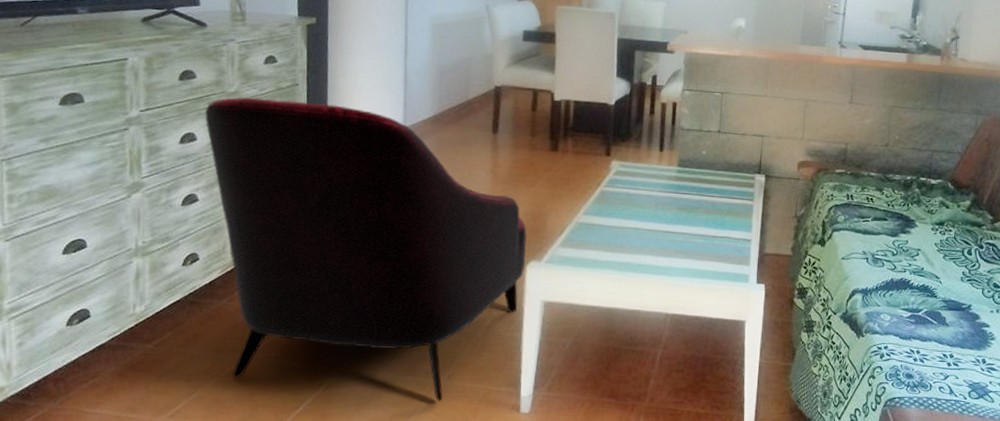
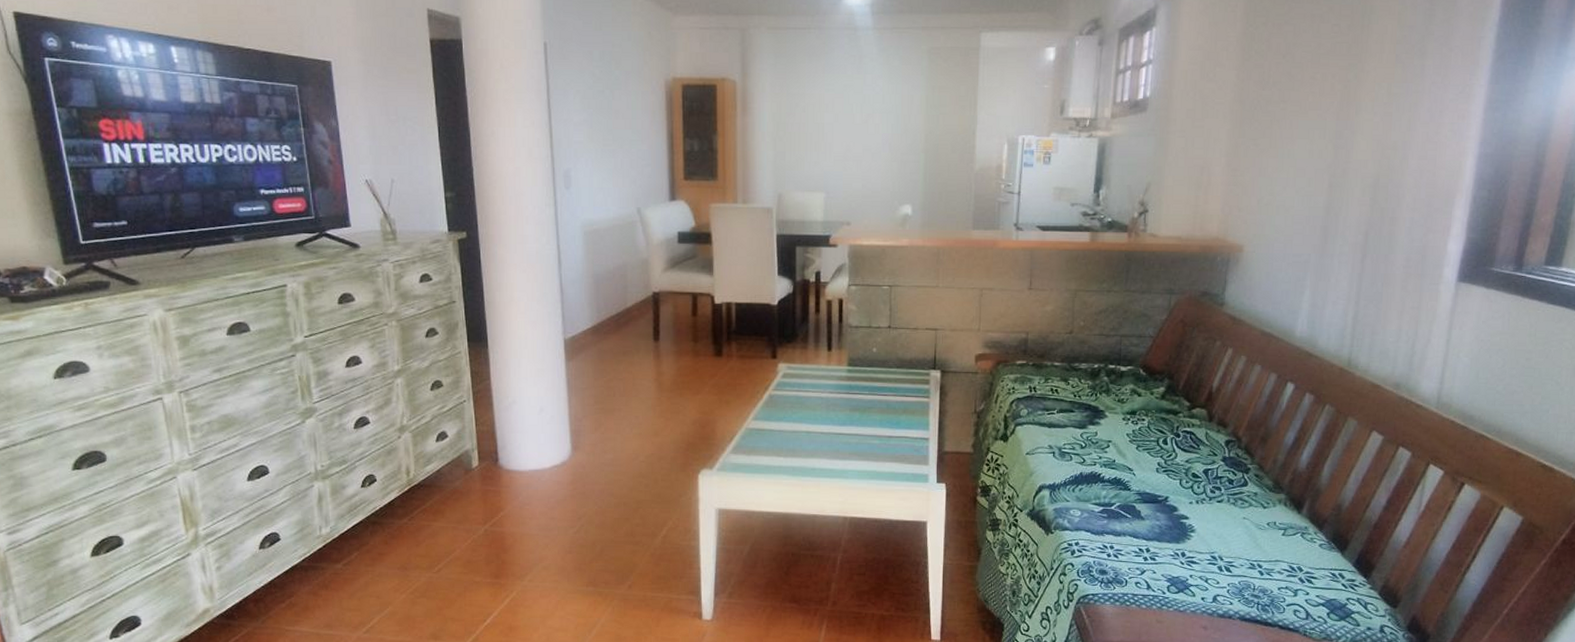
armchair: present [205,97,527,402] -> none [367,317,697,611]

